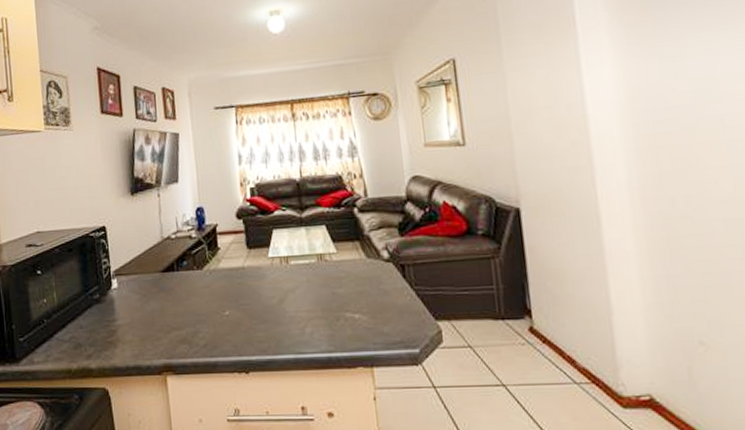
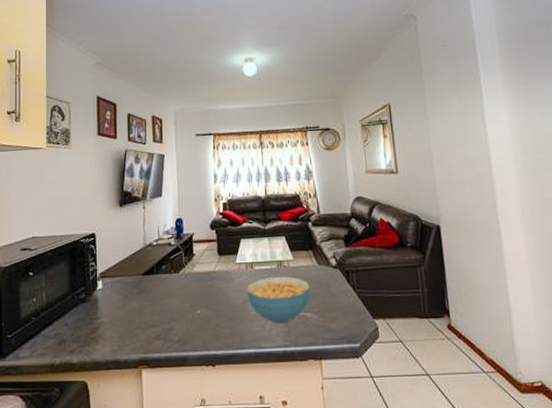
cereal bowl: none [282,272,358,327] -> present [247,276,311,324]

